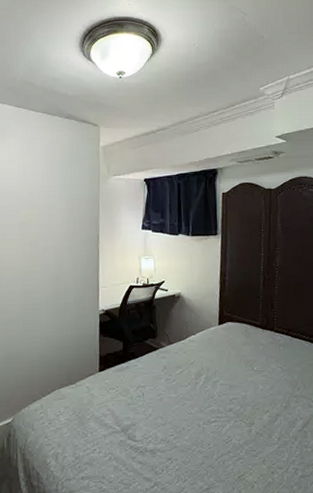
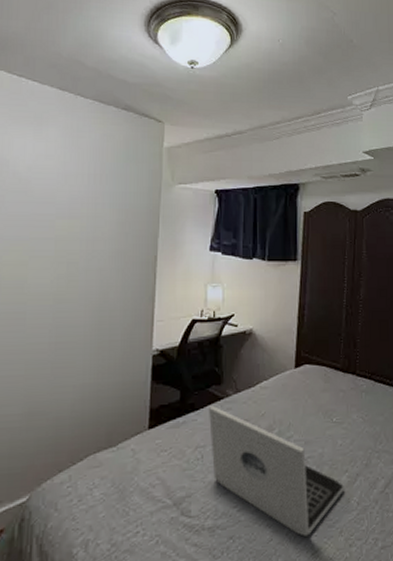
laptop: none [147,354,266,462] -> present [209,405,344,537]

